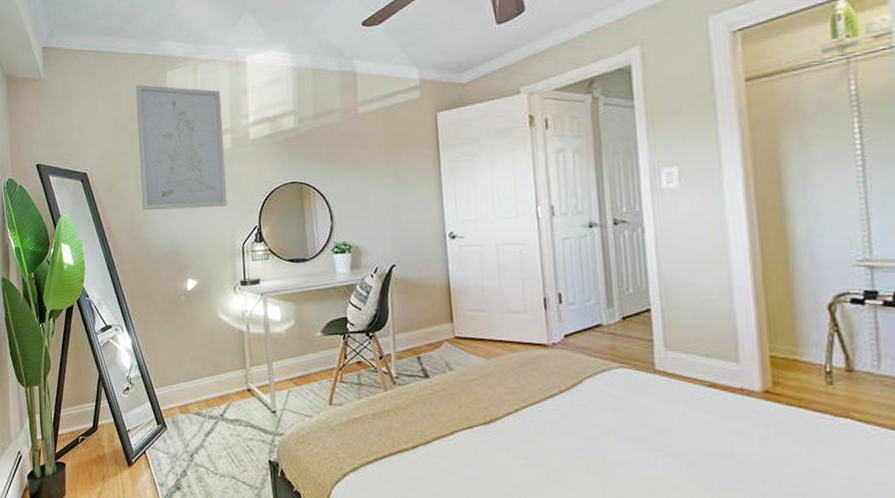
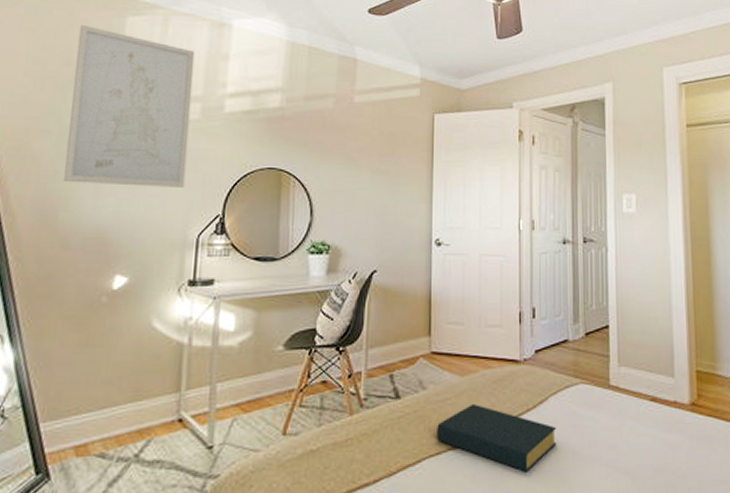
hardback book: none [467,385,596,450] -> present [437,404,557,472]

